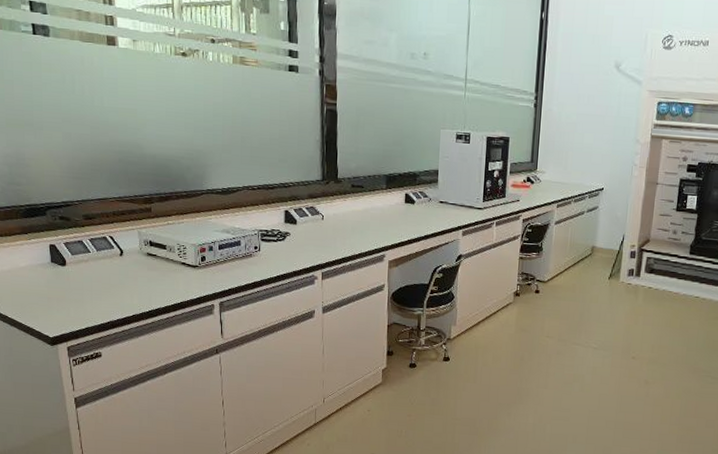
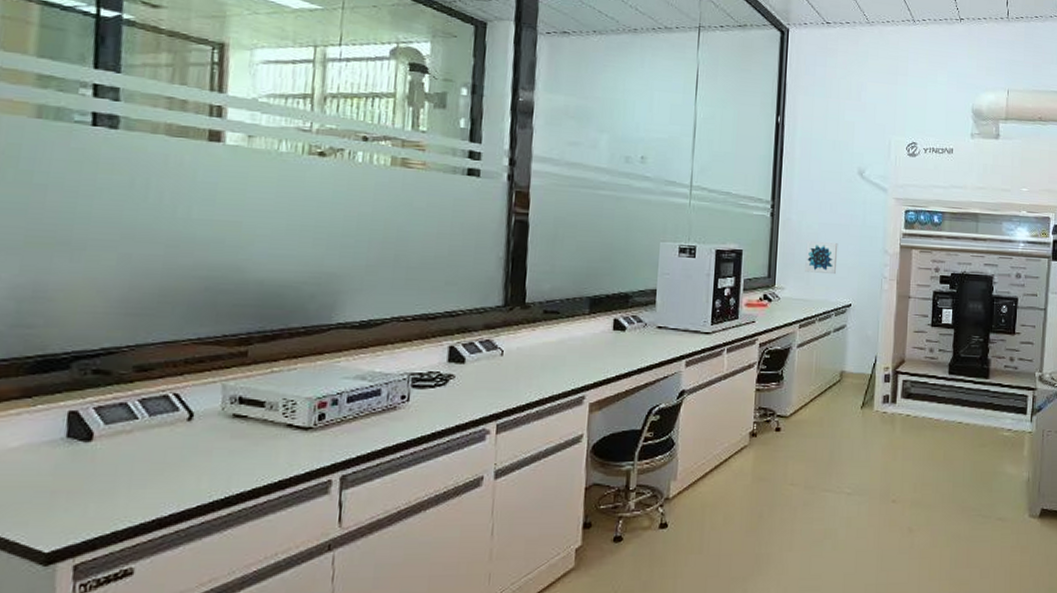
wall art: none [563,129,594,161] -> present [805,240,838,275]

